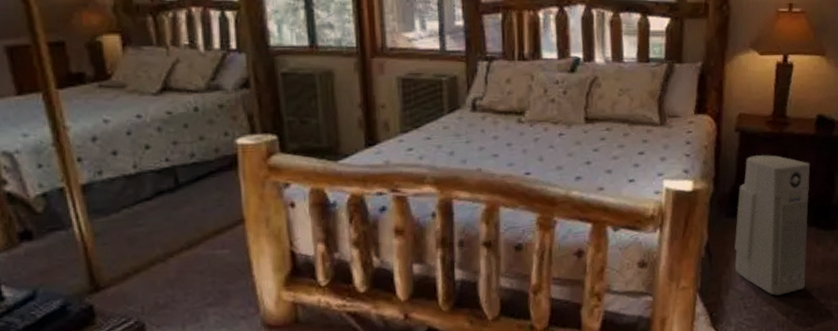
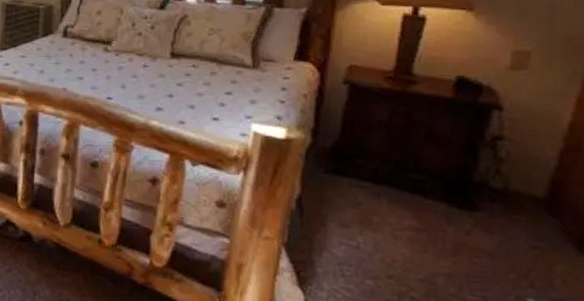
air purifier: present [734,155,810,295] -> none [331,111,444,272]

